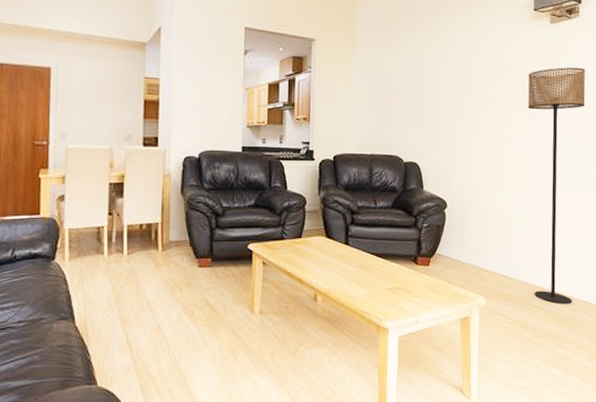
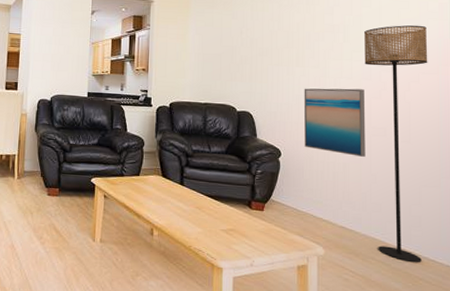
wall art: none [469,134,528,204] -> present [303,88,366,157]

